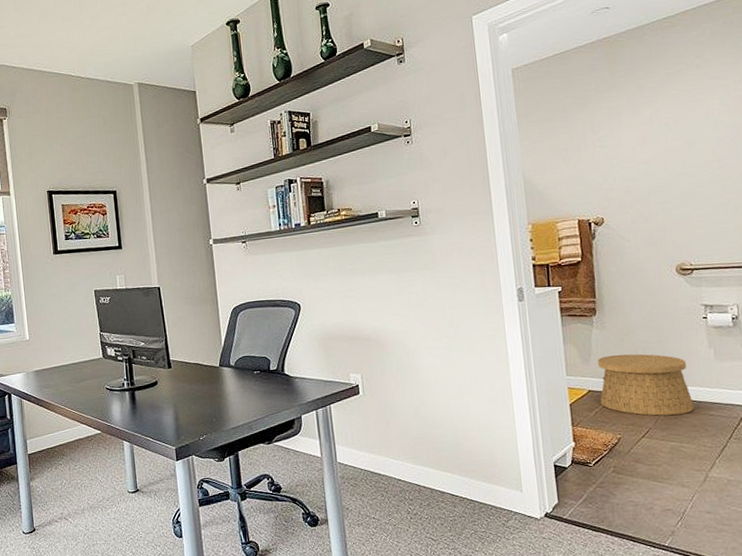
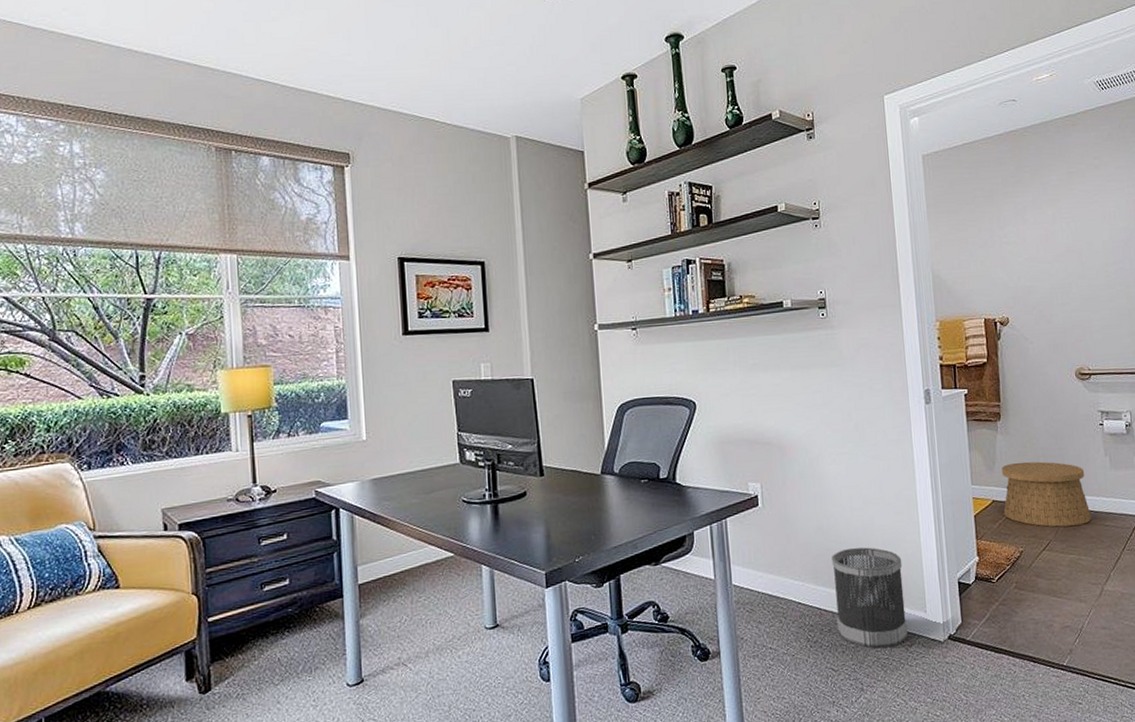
wastebasket: none [429,431,505,522] -> present [831,547,909,649]

